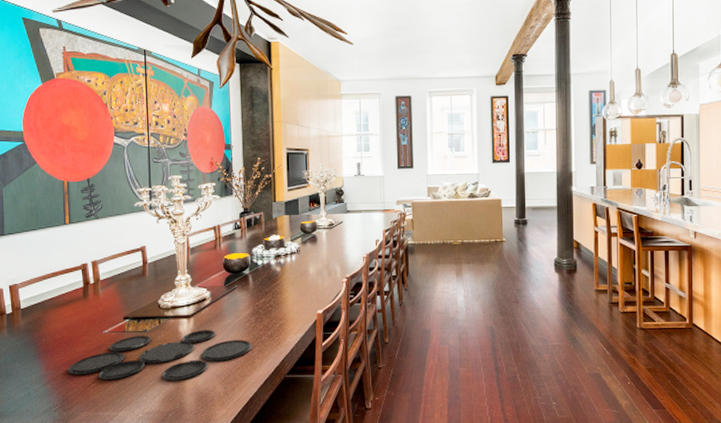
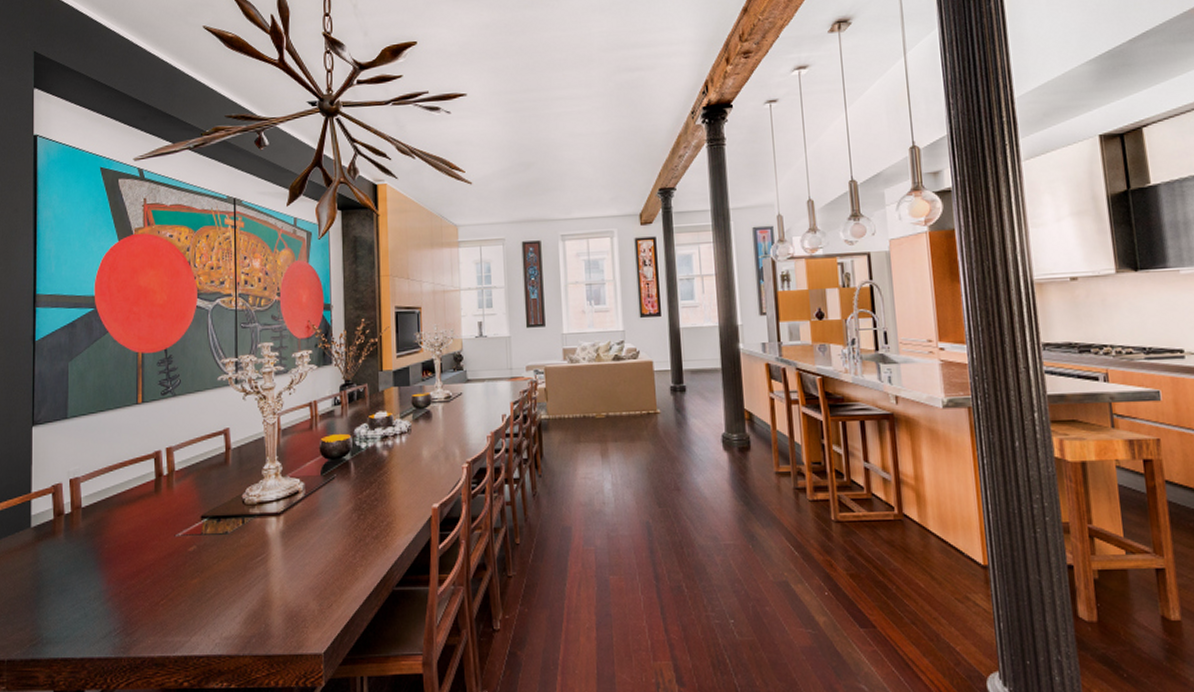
plate: present [68,330,252,381] -> none [133,530,354,596]

